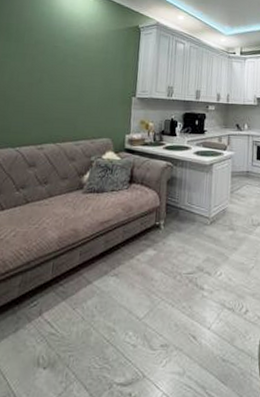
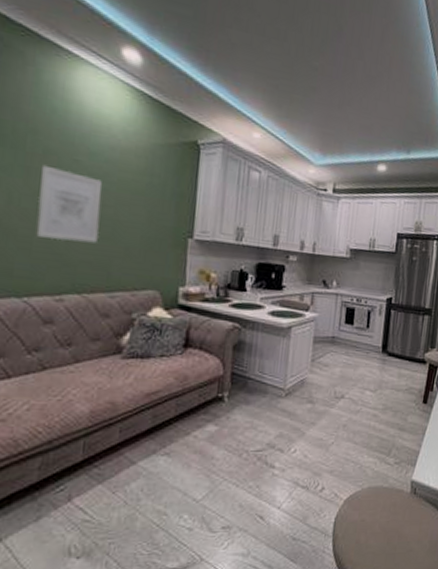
wall art: none [27,51,73,105] -> present [36,164,102,244]

